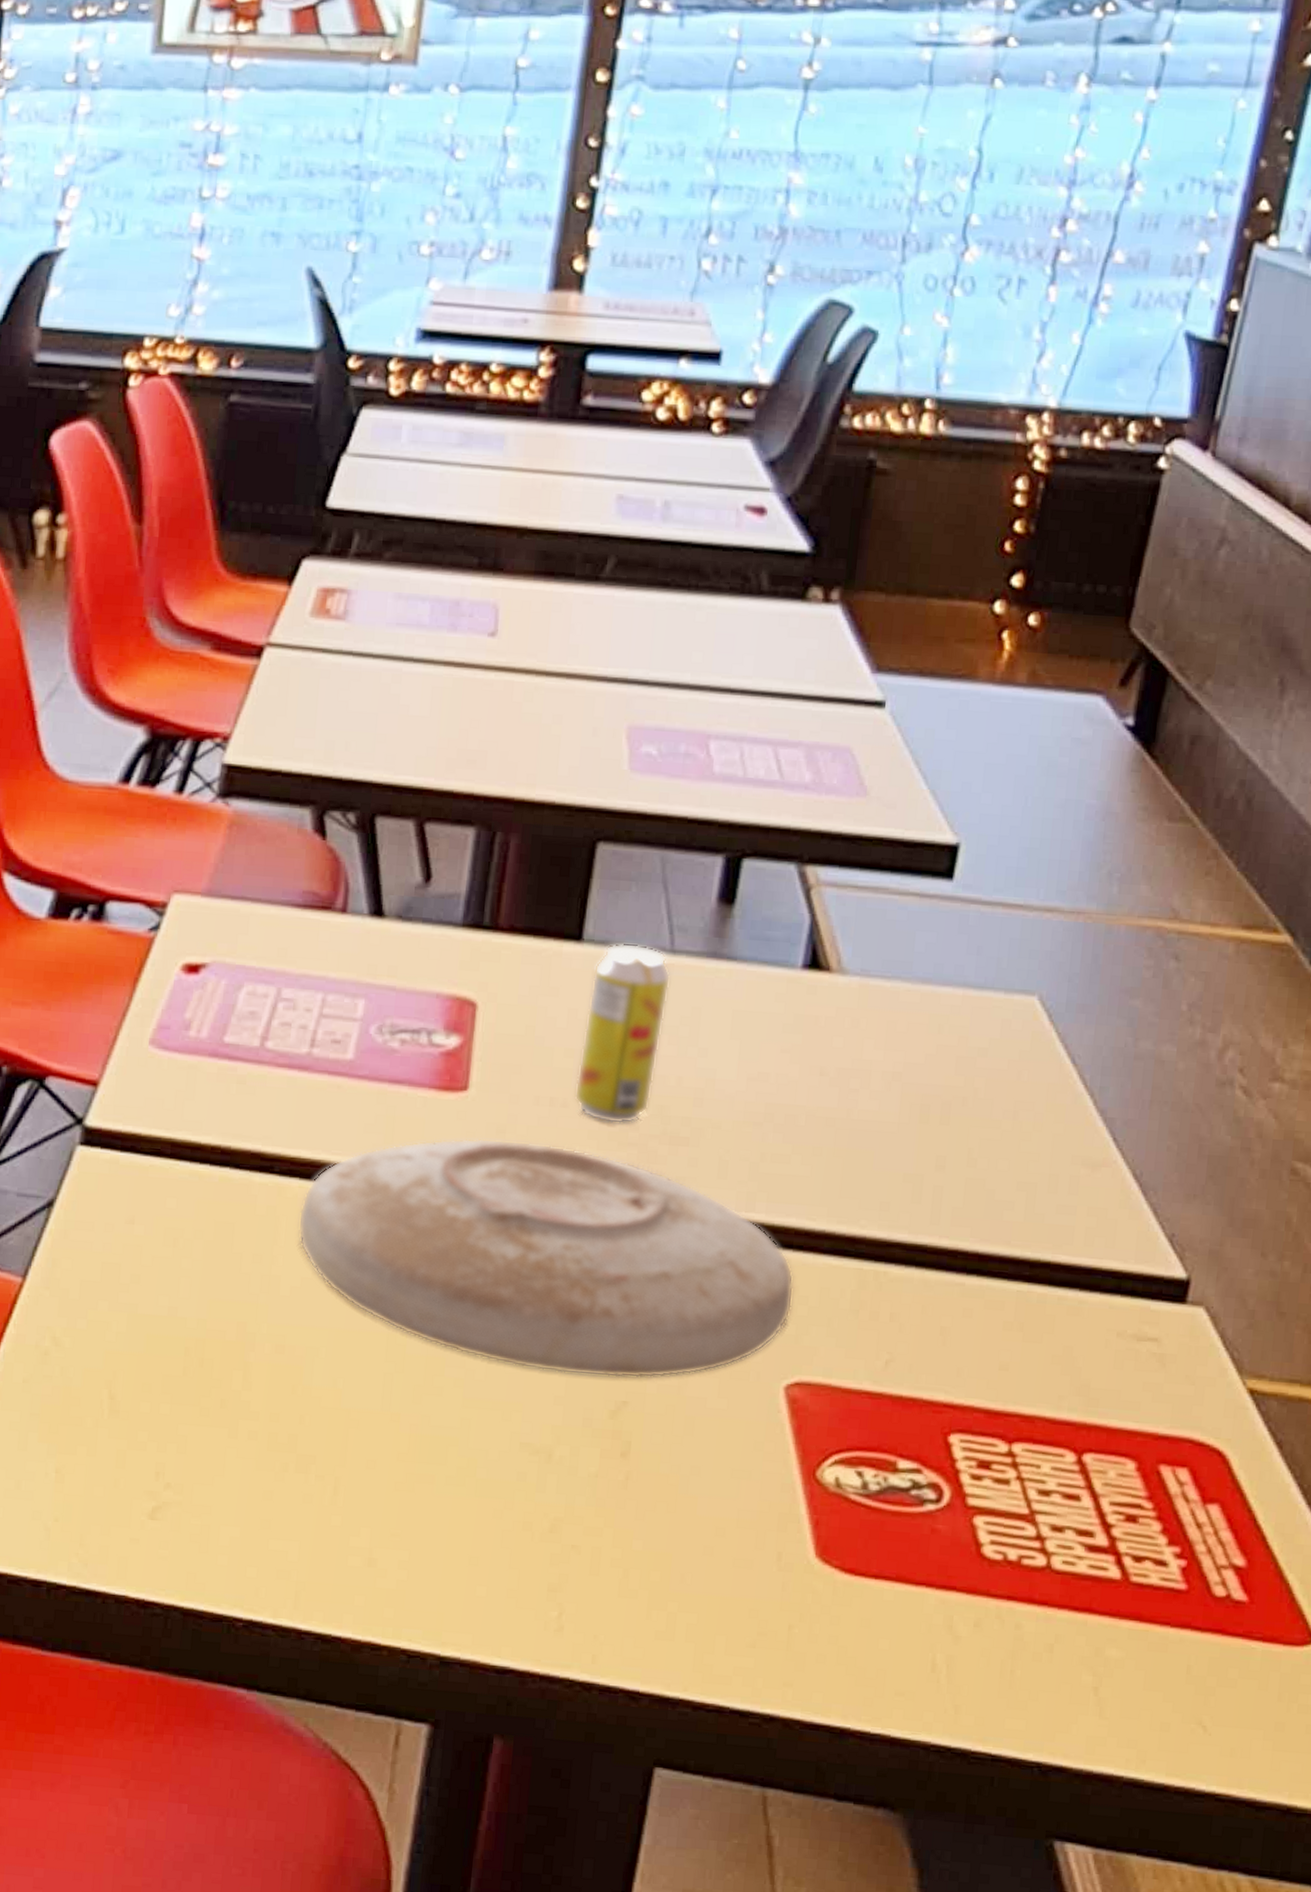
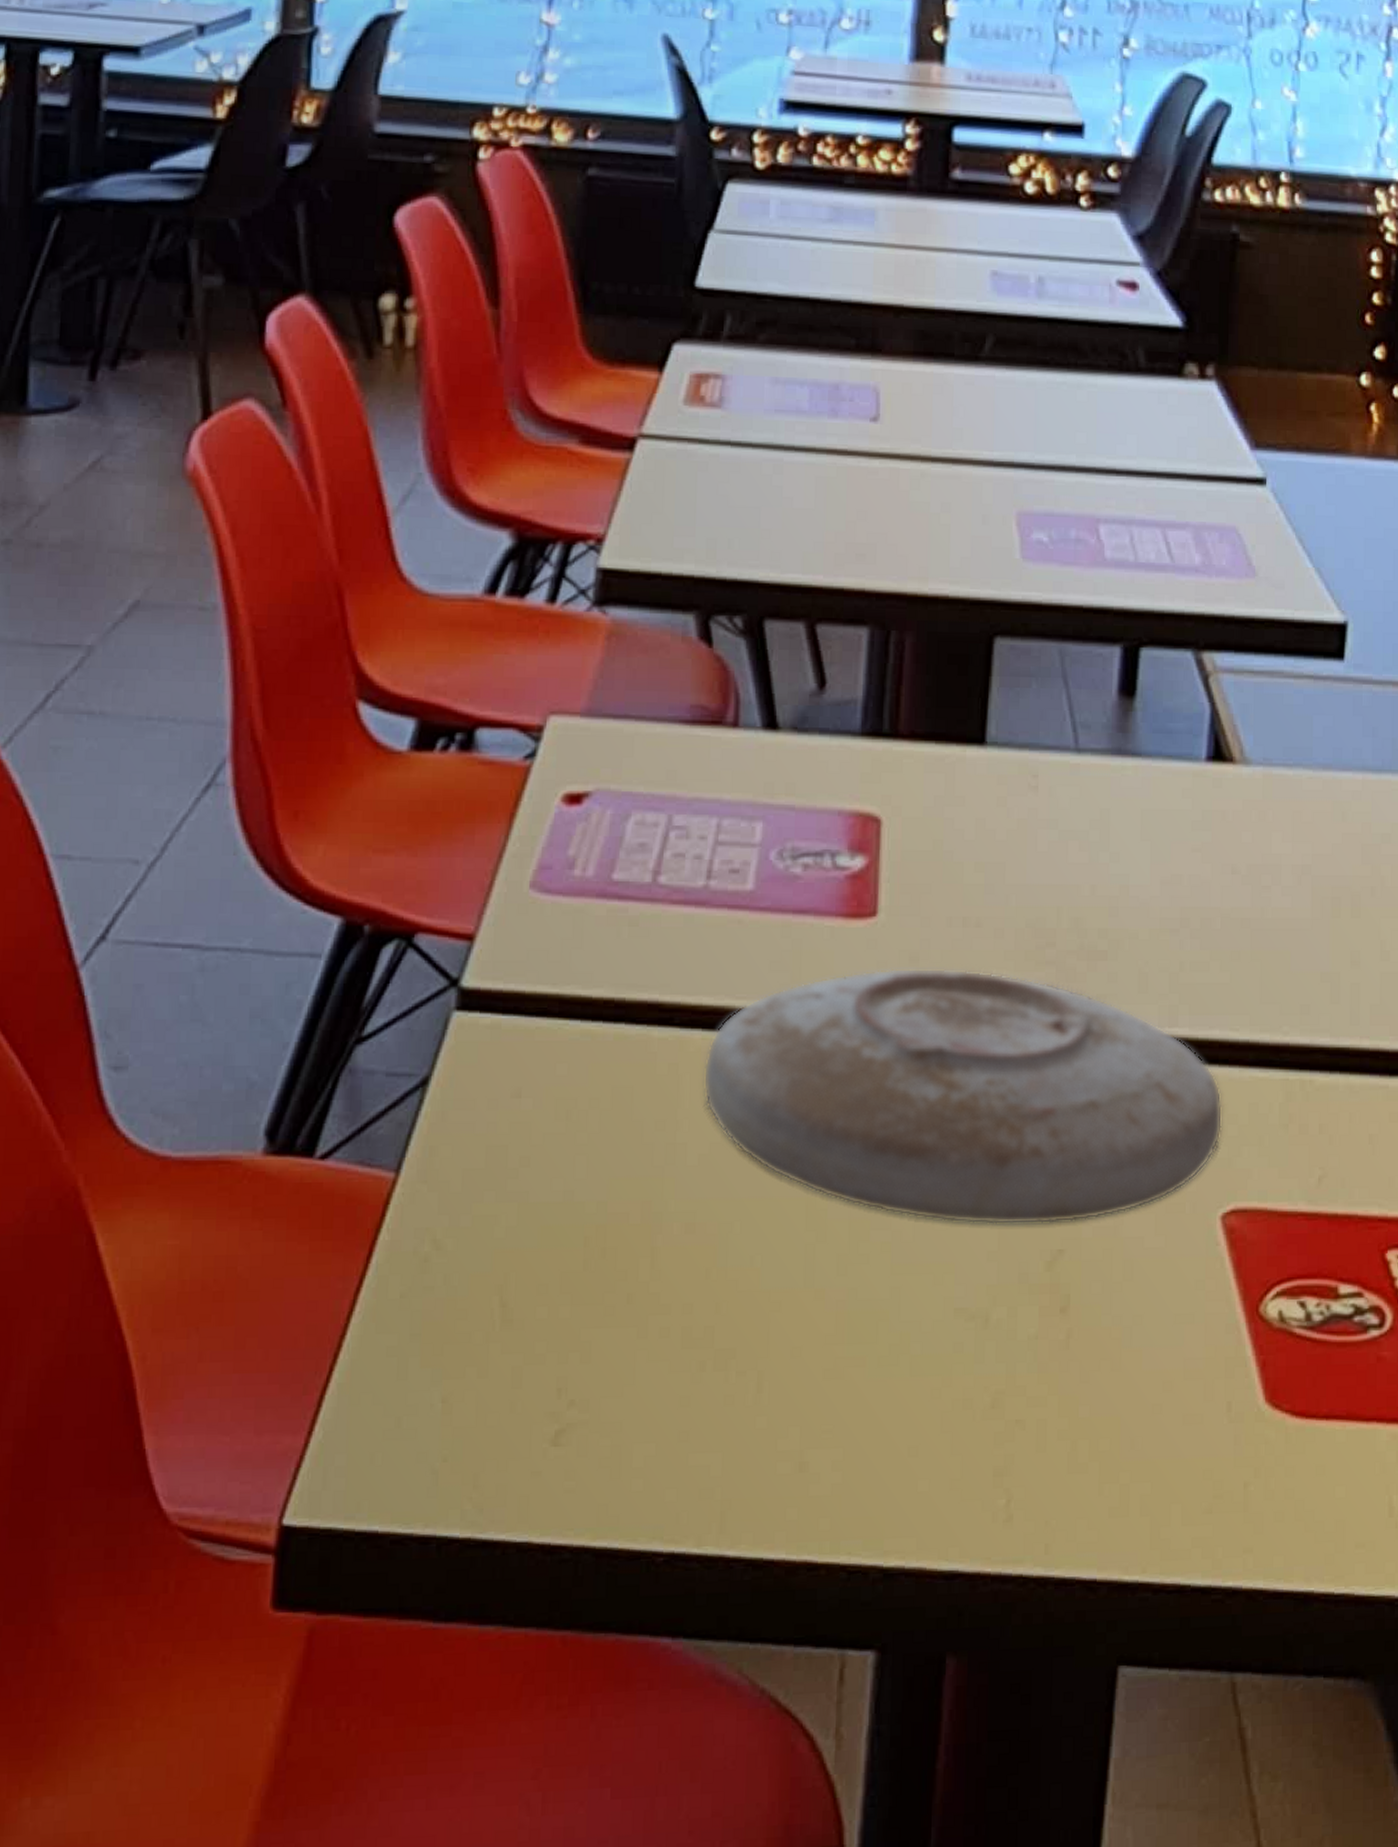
beverage can: present [574,943,671,1125] -> none [988,744,1077,942]

